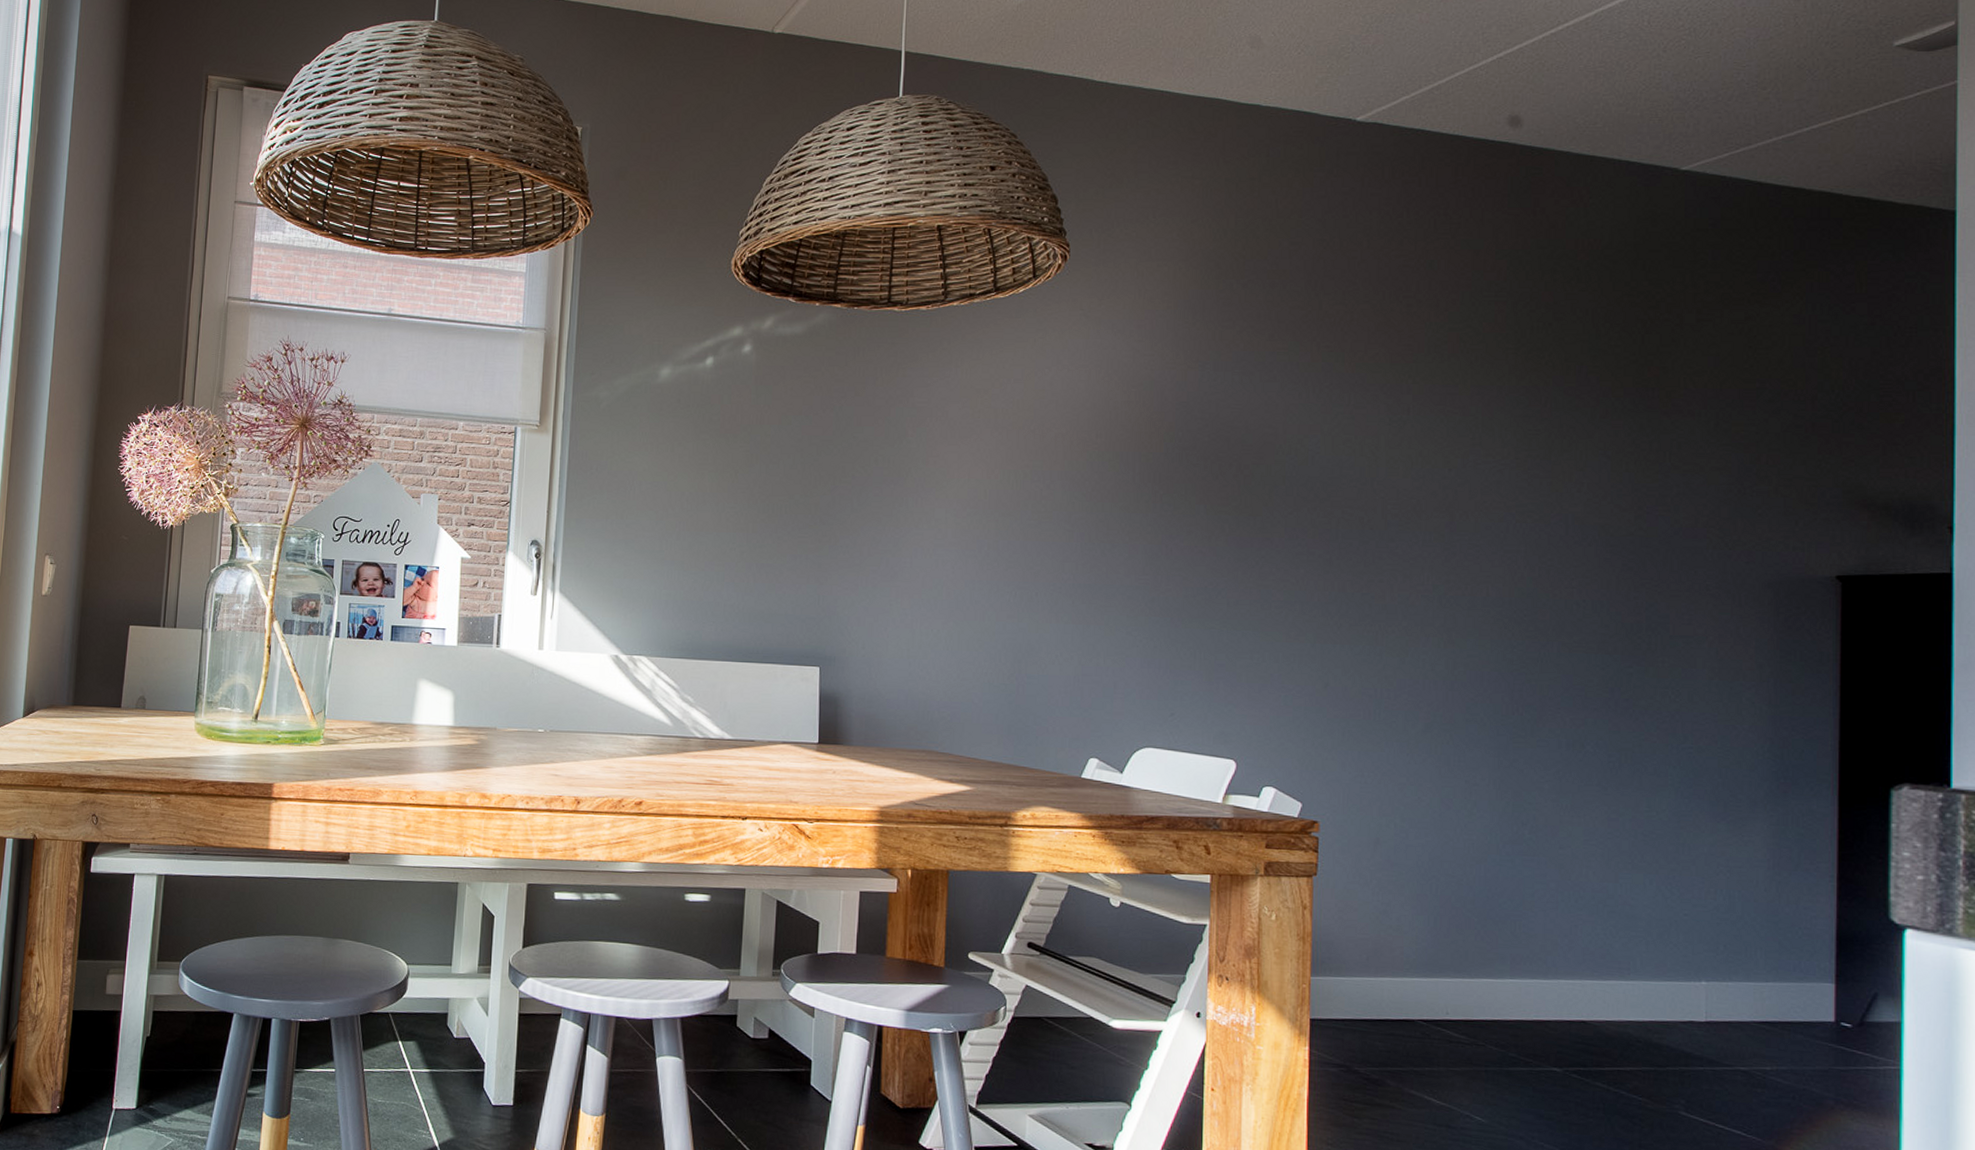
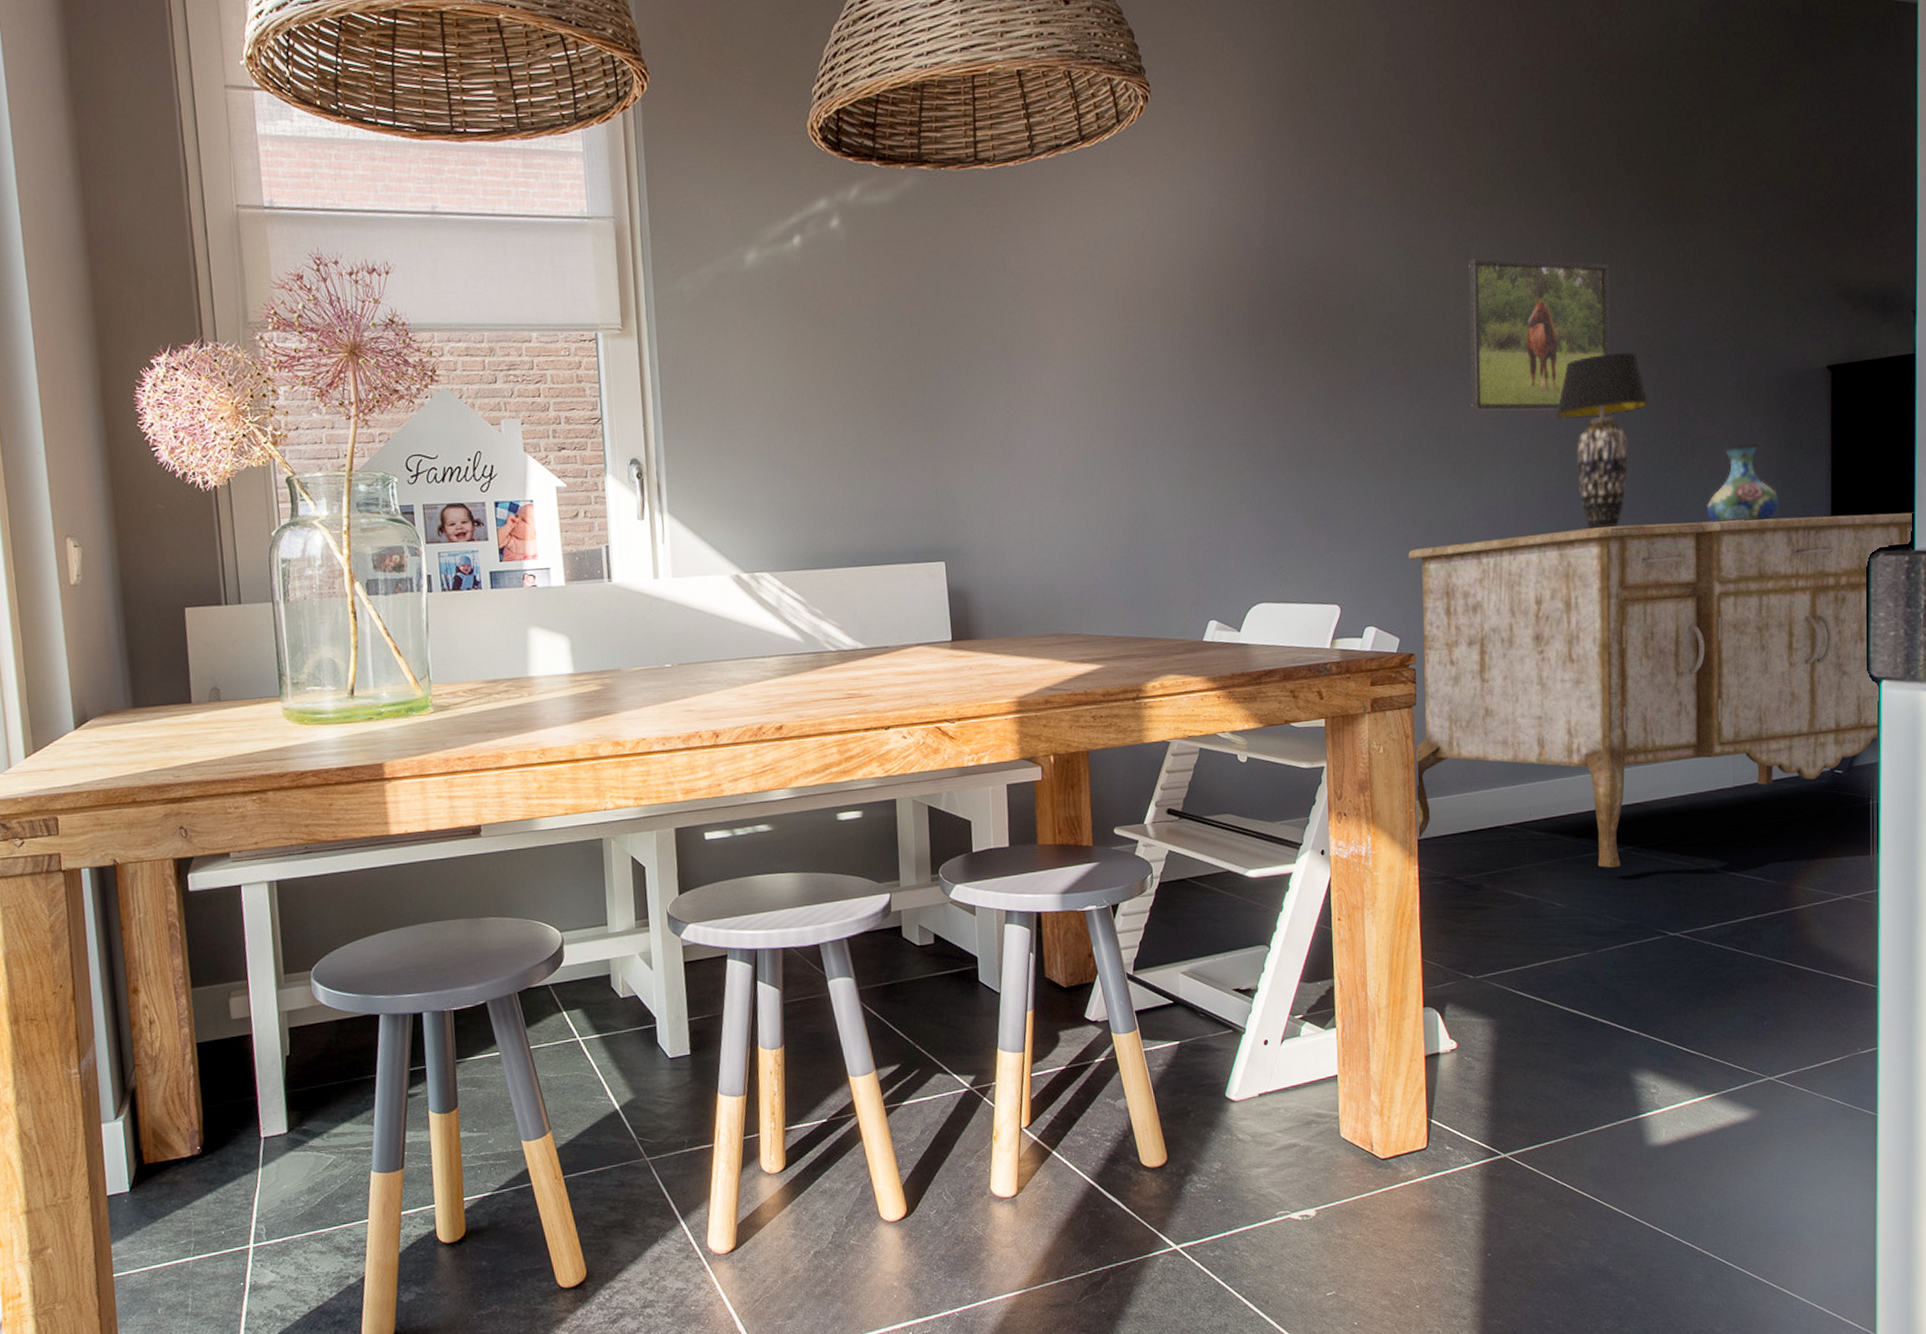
sideboard: none [1310,713,1949,1088] -> present [1408,512,1913,868]
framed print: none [1398,431,1568,591] -> present [1468,258,1610,411]
table lamp: none [1498,538,1611,719] -> present [1556,351,1649,530]
vase: none [1680,647,1772,733] -> present [1707,443,1779,522]

